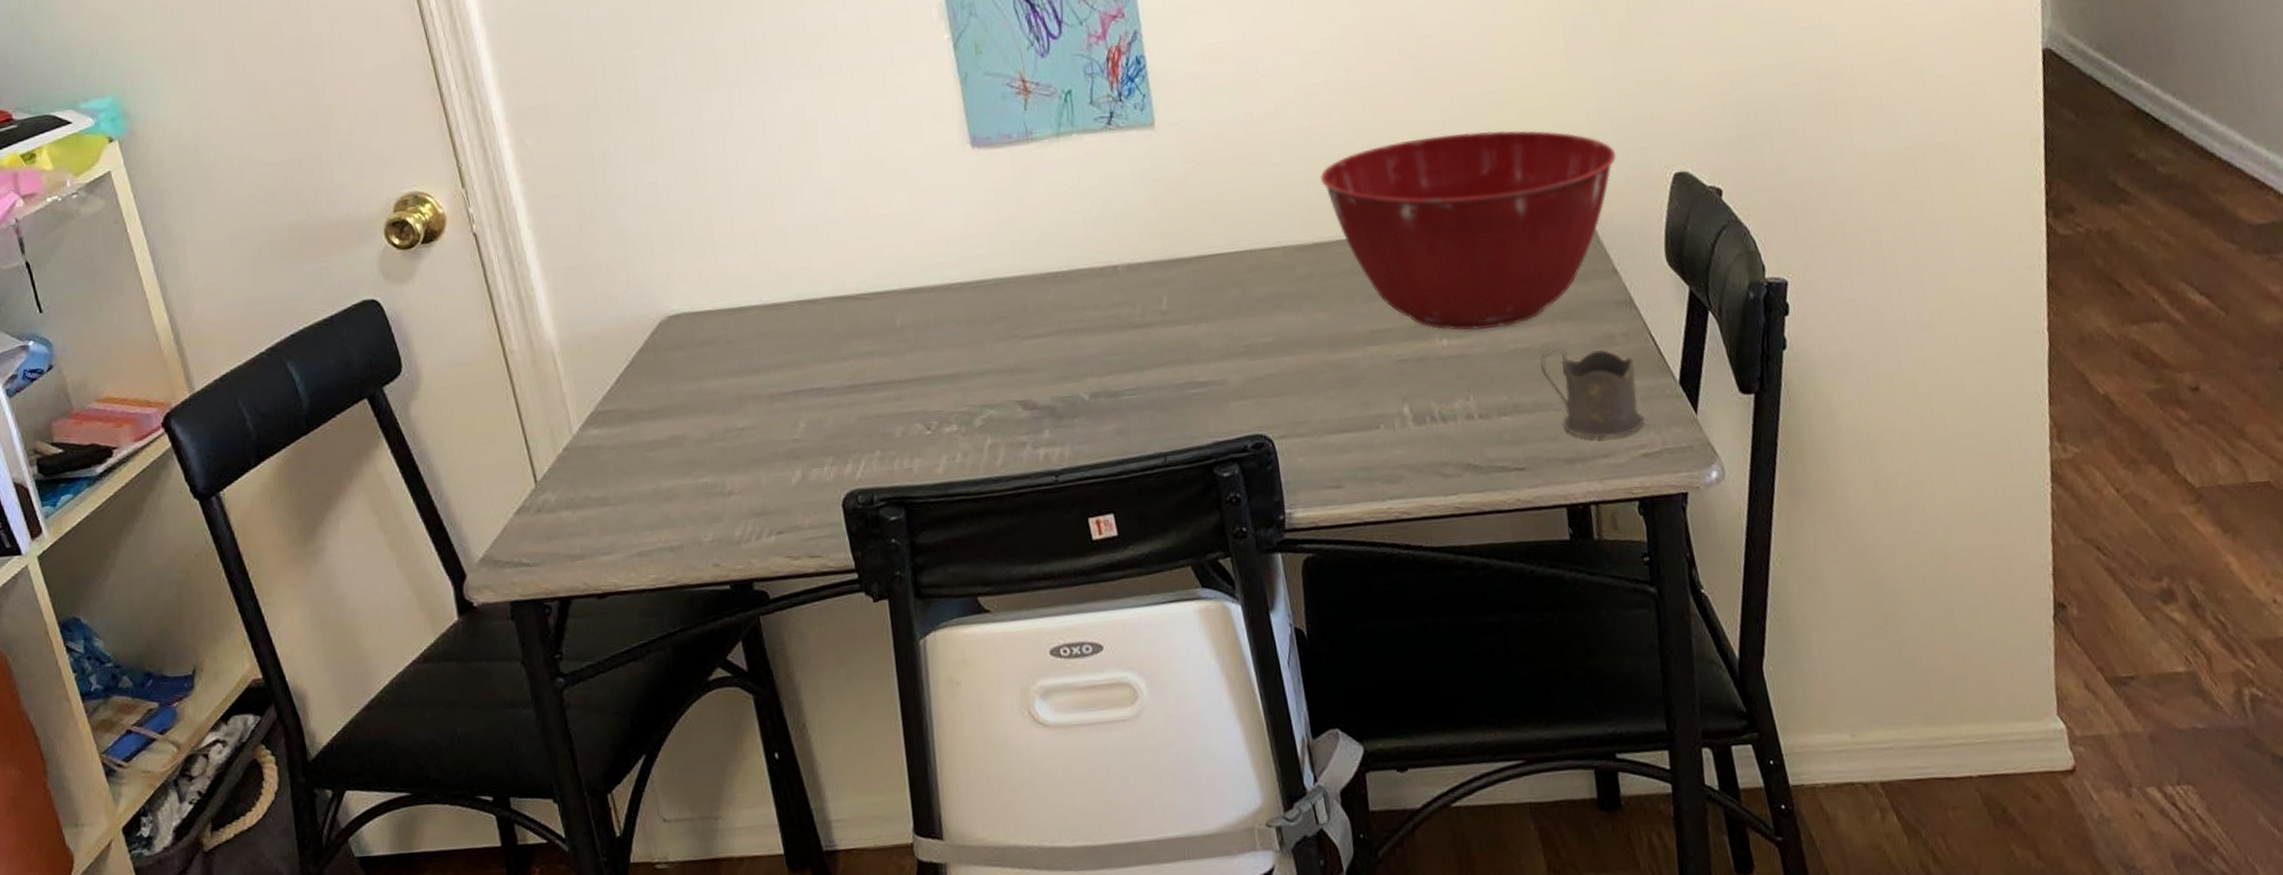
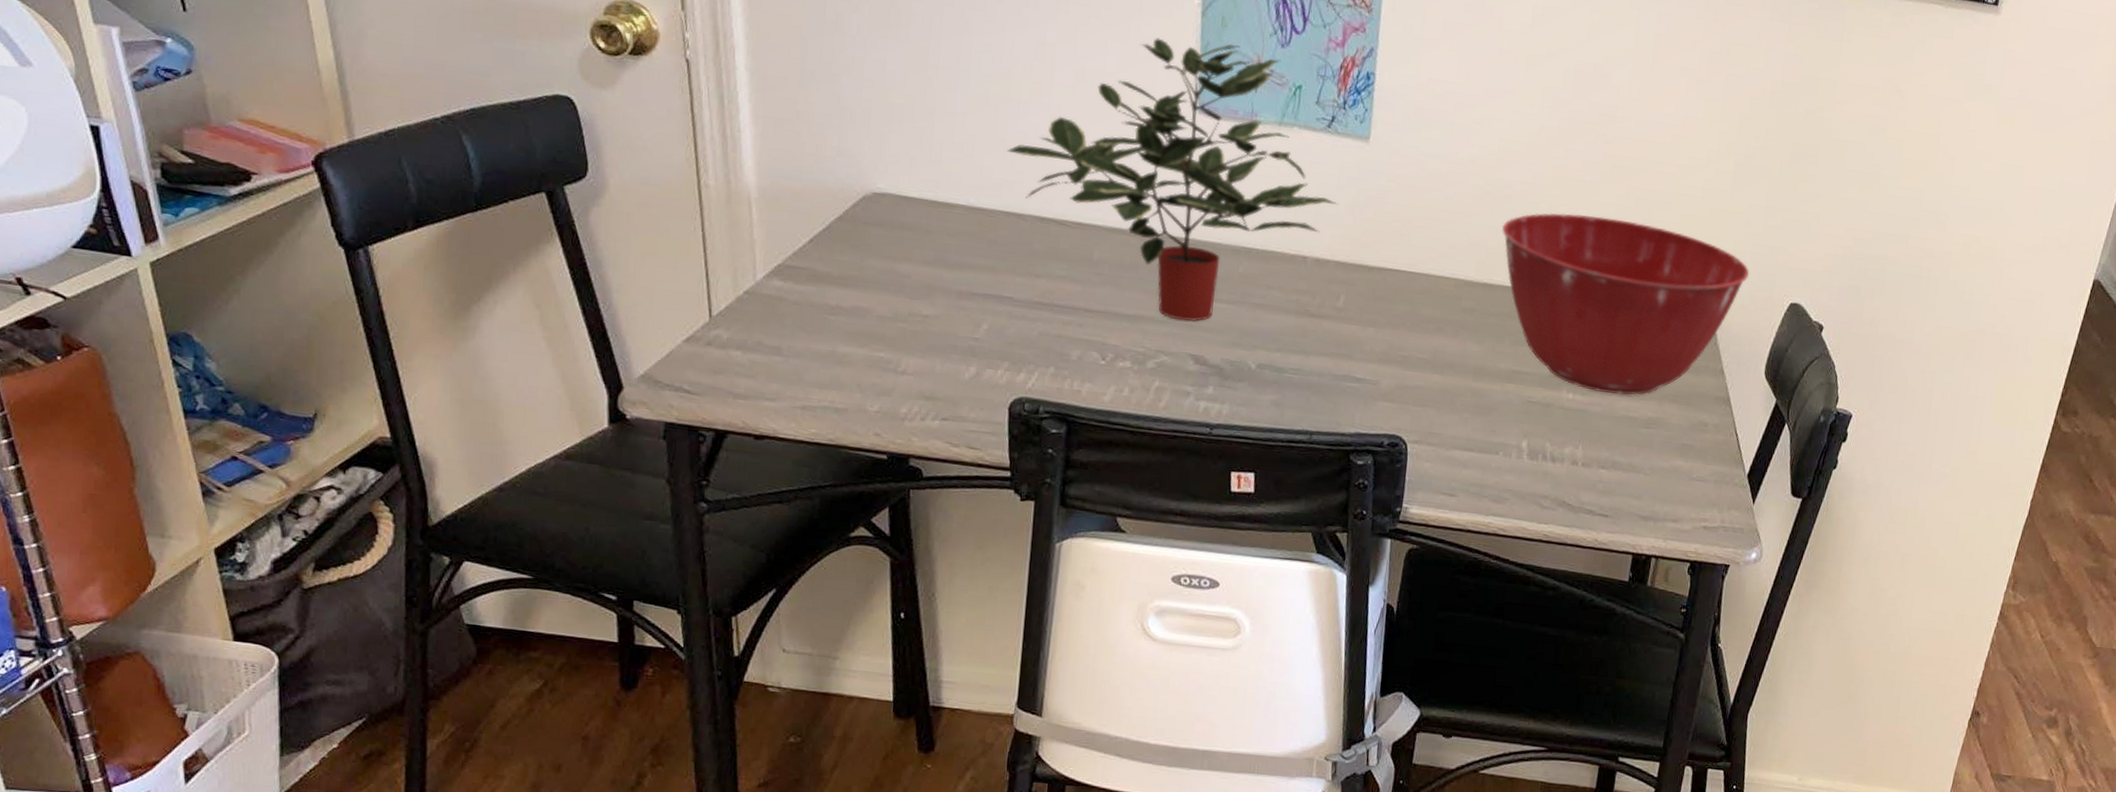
potted plant: none [789,68,1138,369] -> present [1006,37,1339,322]
tea glass holder: present [1540,347,1645,438] -> none [1642,422,1718,508]

